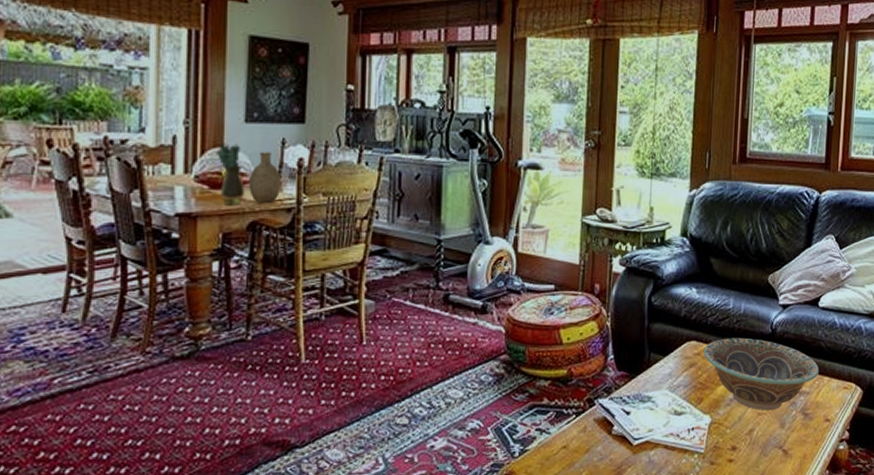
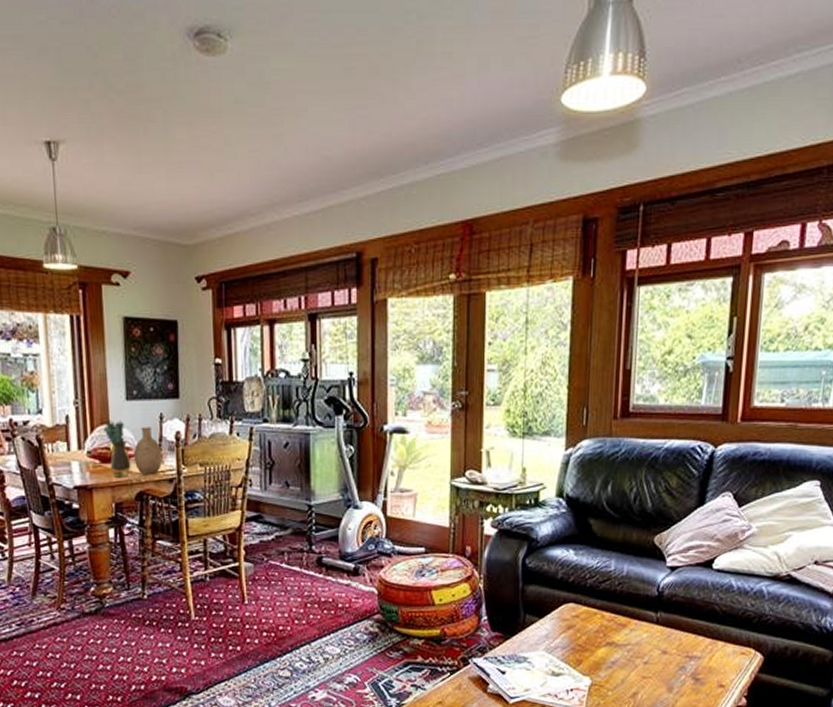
decorative bowl: present [703,337,820,411] -> none [582,600,713,675]

